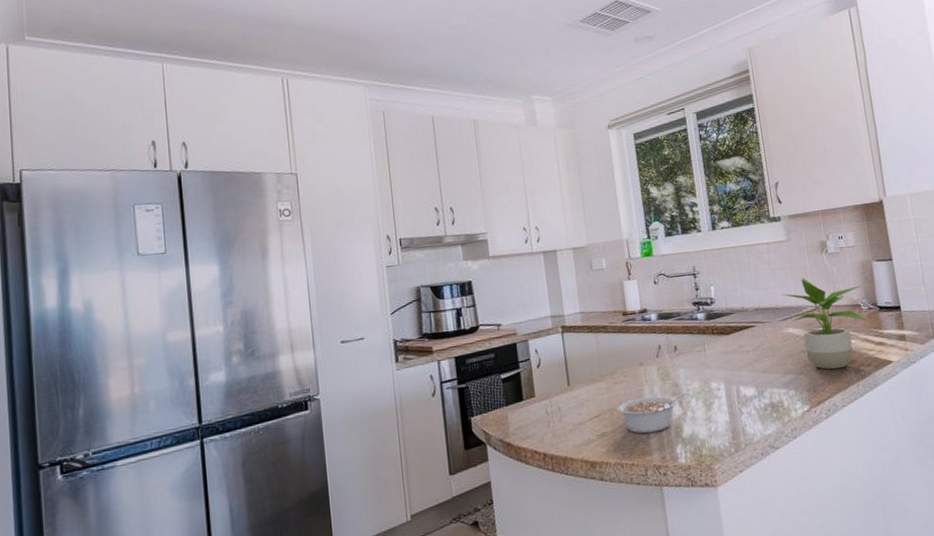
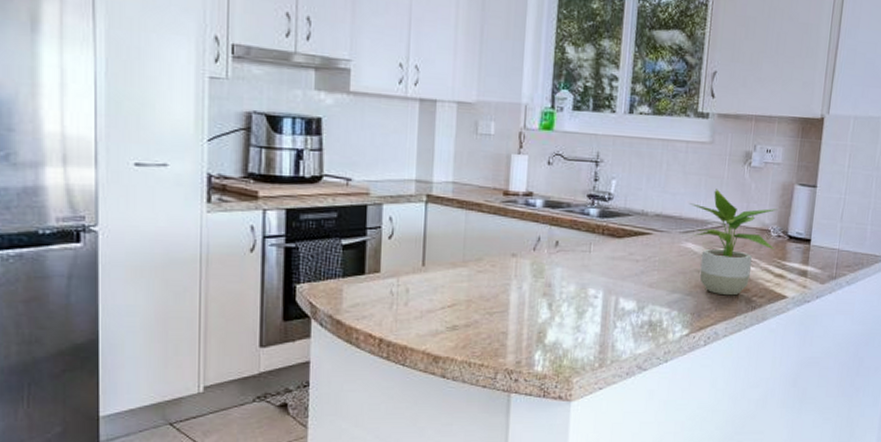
legume: present [616,392,688,434] -> none [475,292,561,334]

